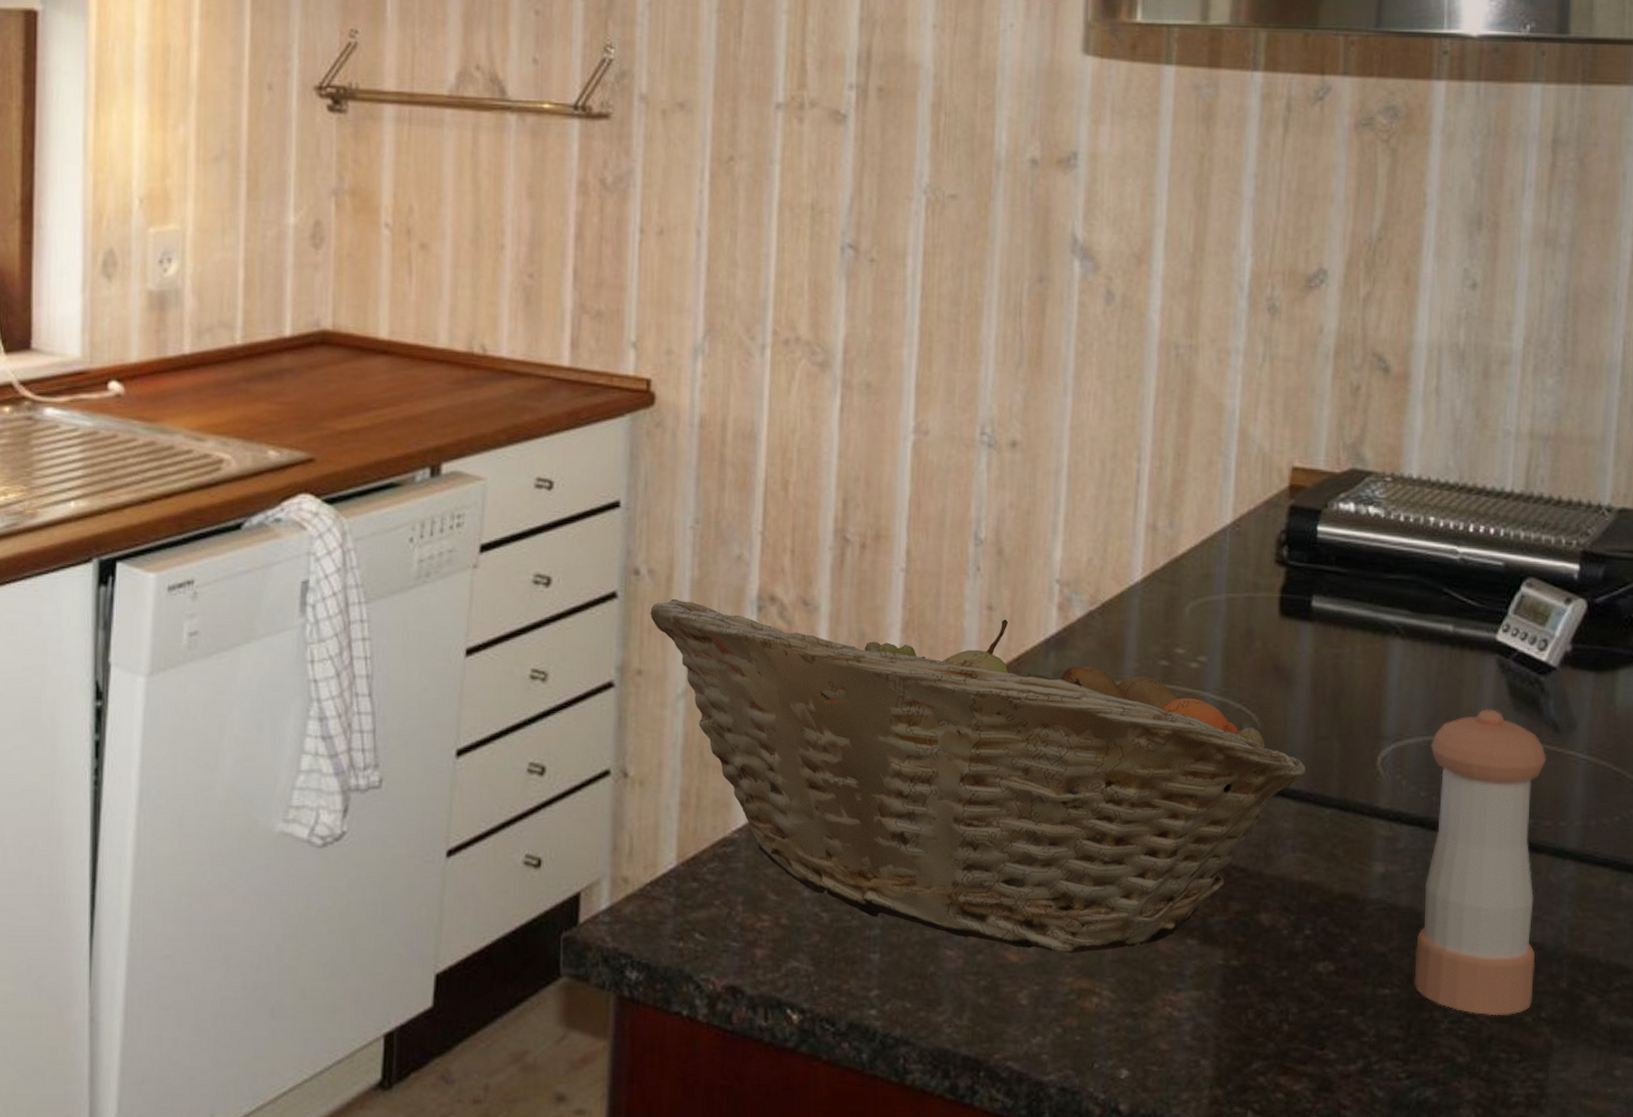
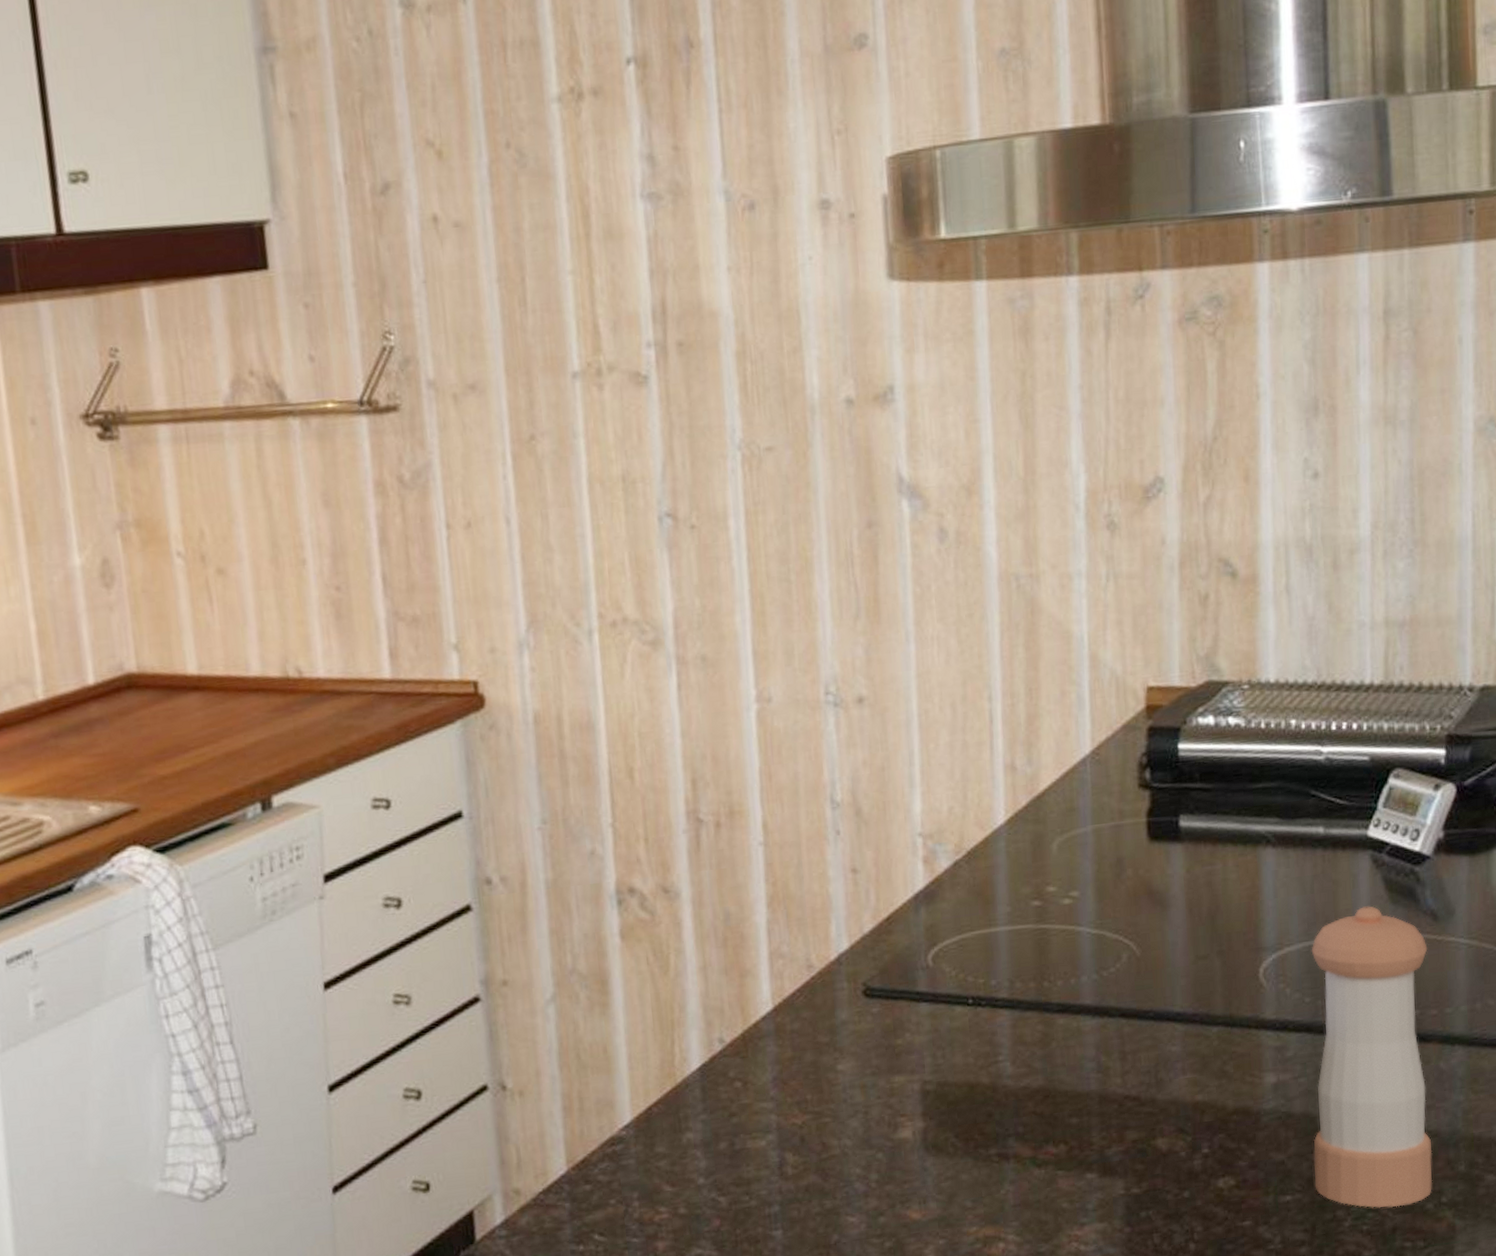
fruit basket: present [650,598,1307,954] -> none [507,880,1190,1205]

